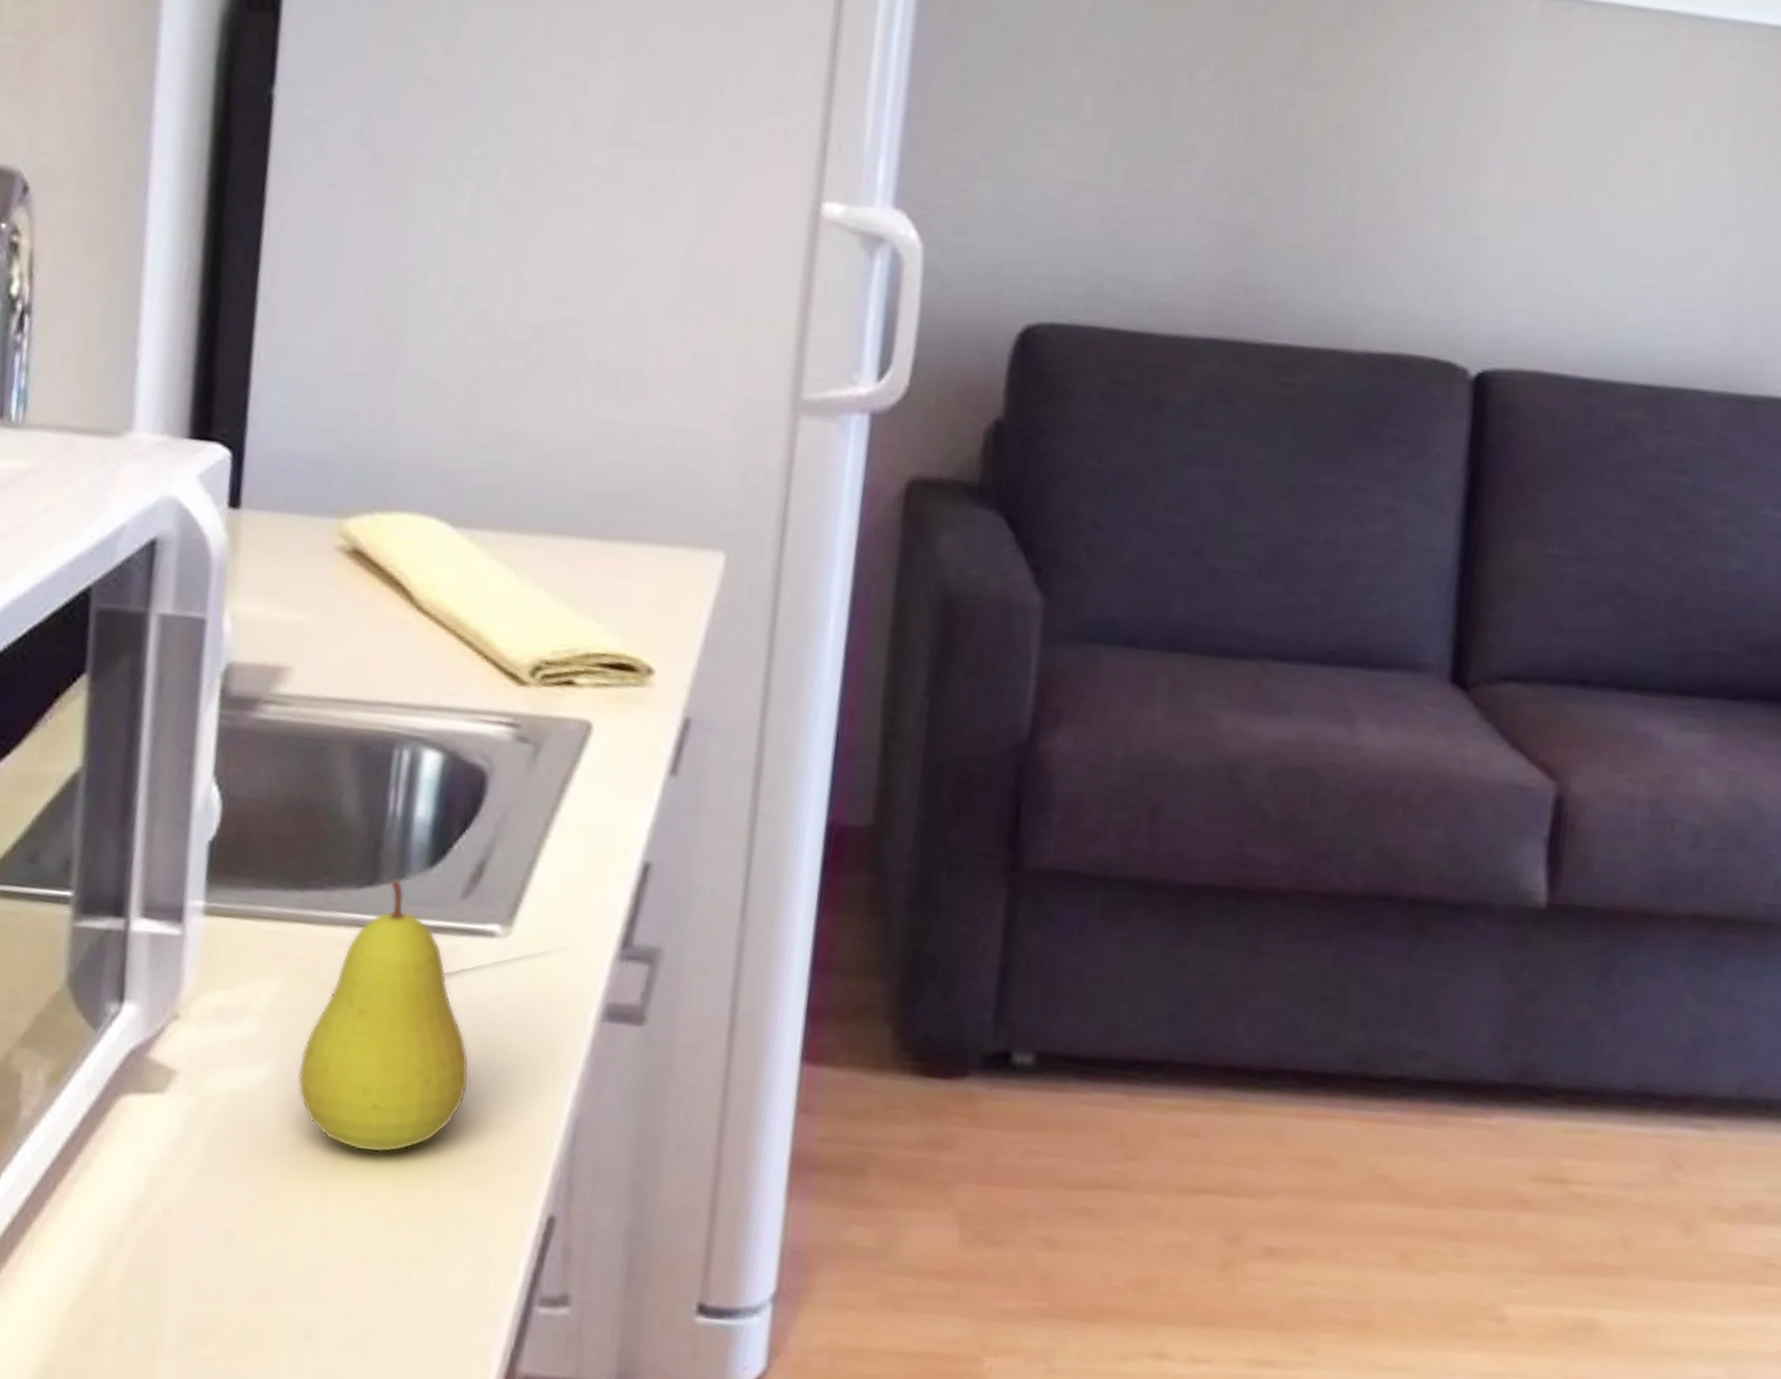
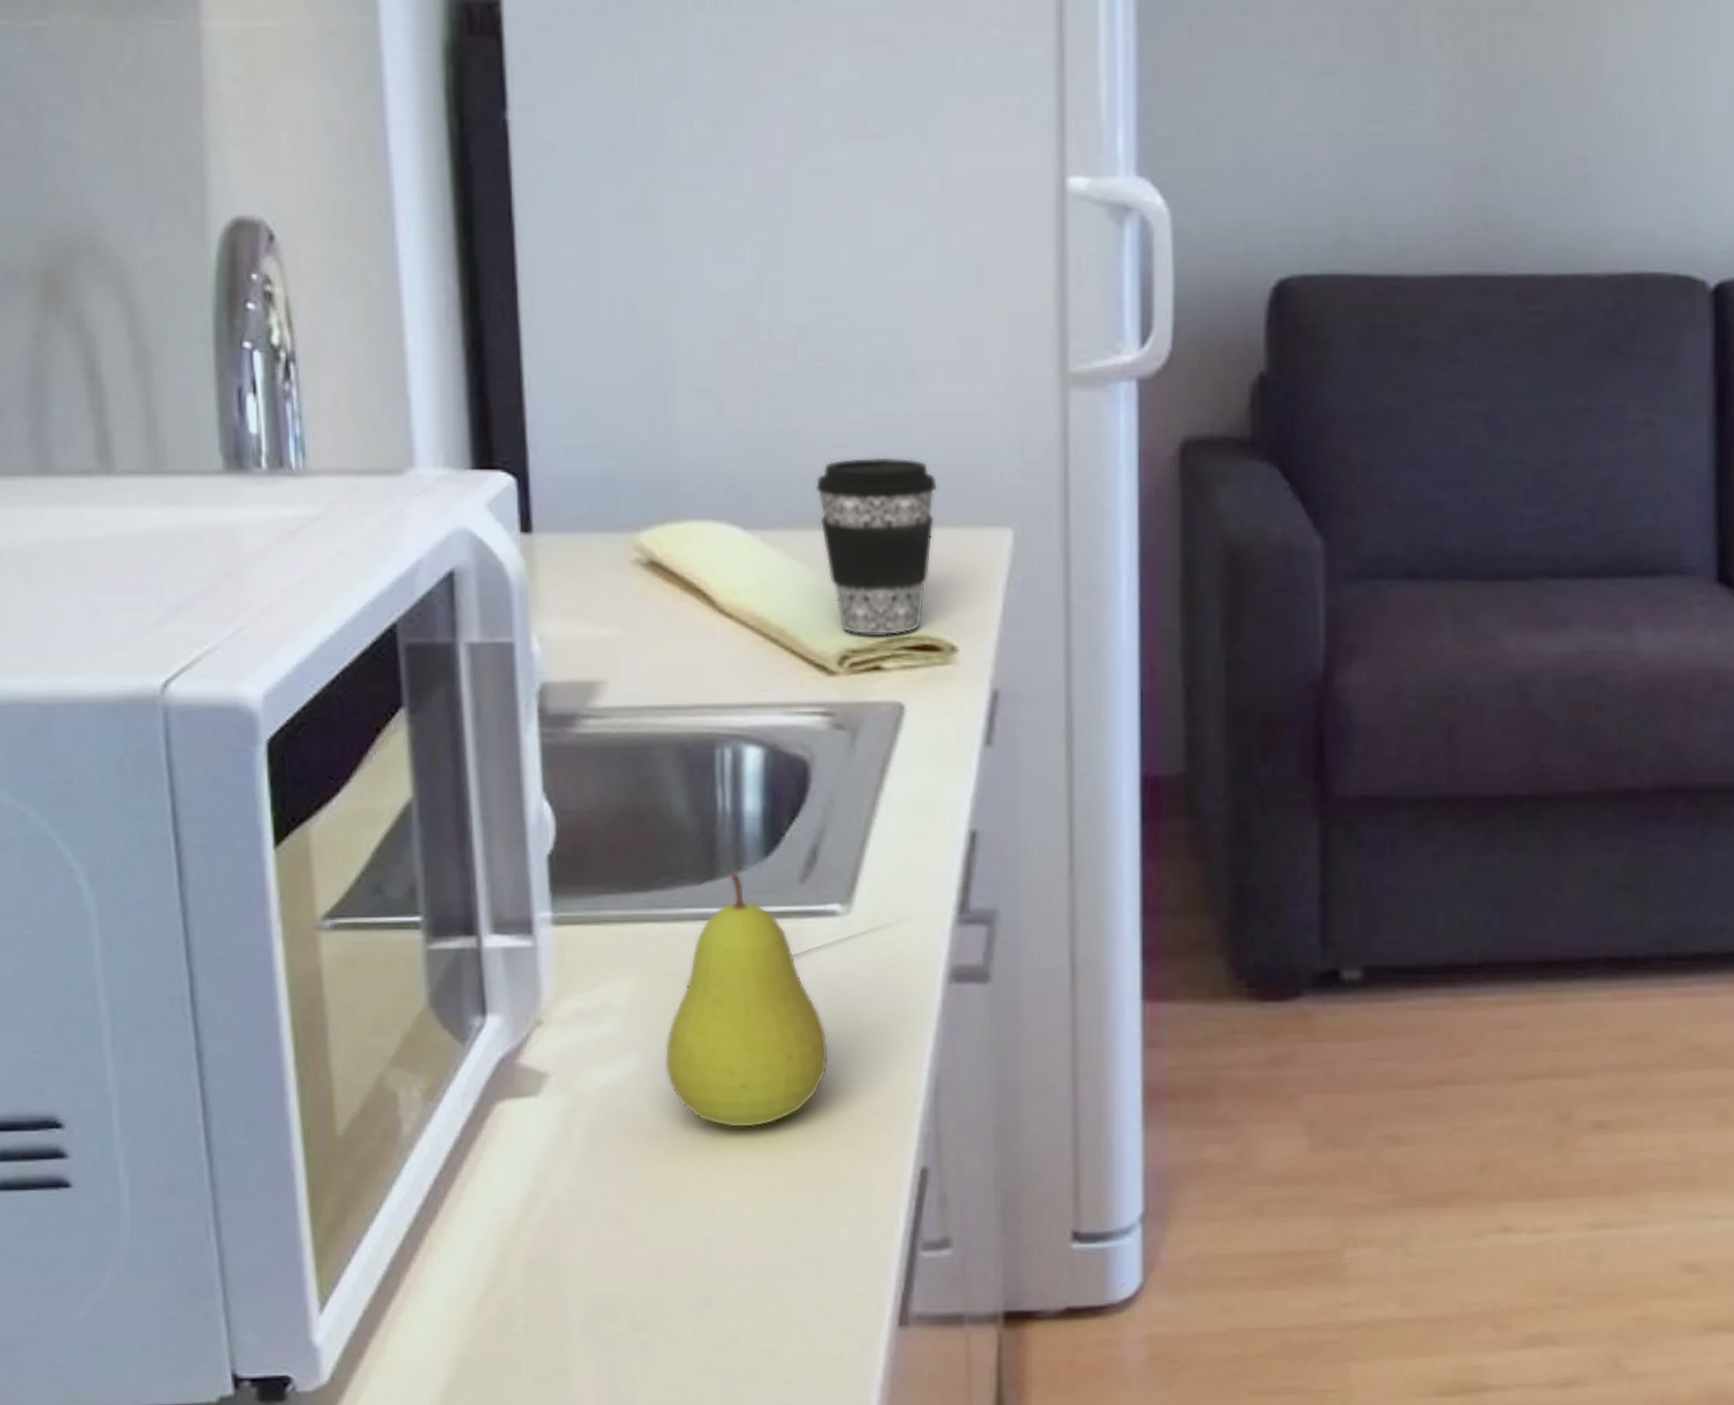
coffee cup: none [529,464,655,651] -> present [815,457,938,636]

